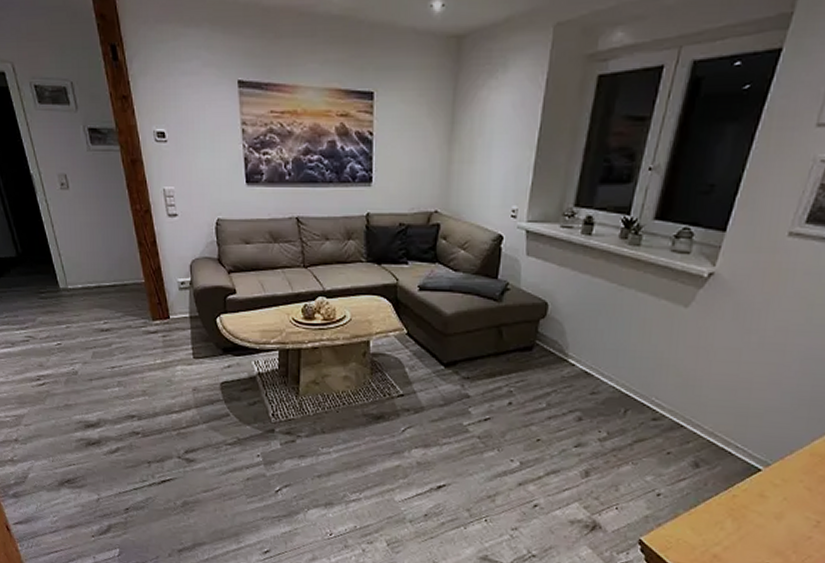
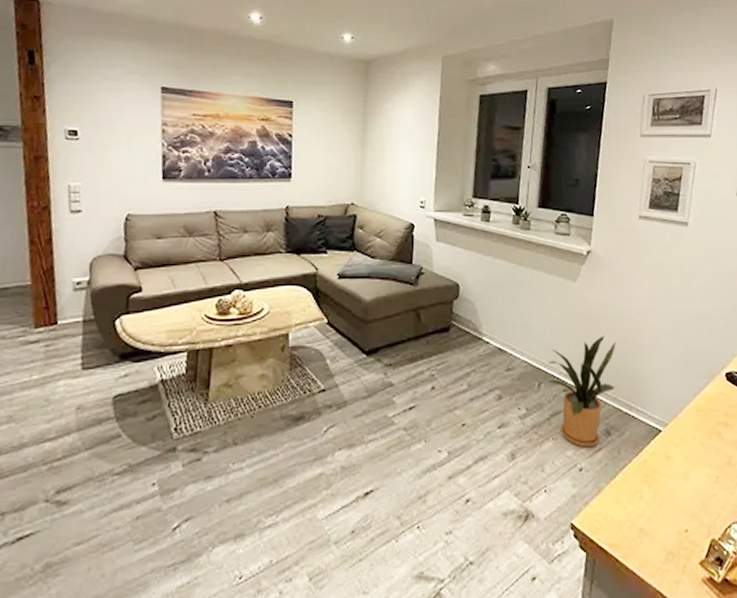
house plant: none [636,368,725,476] -> present [548,335,616,448]

